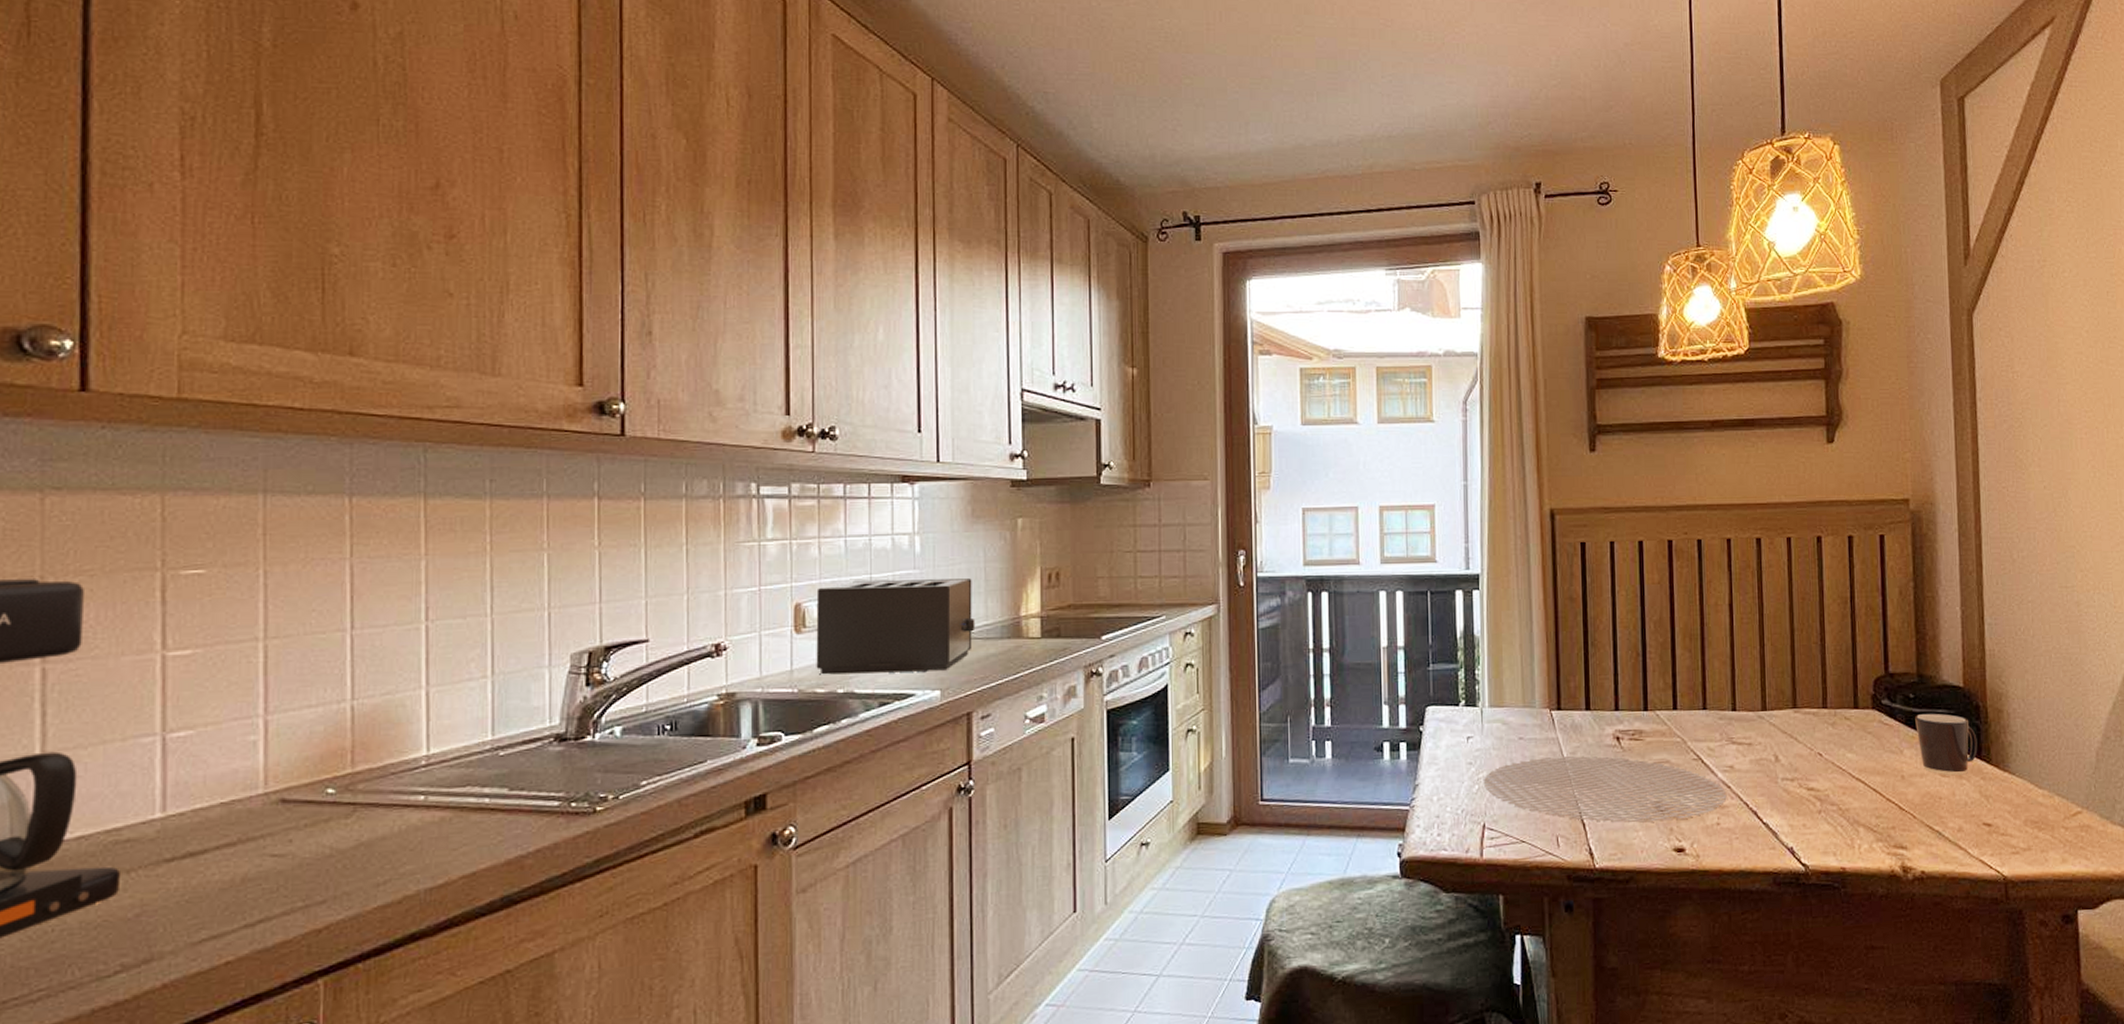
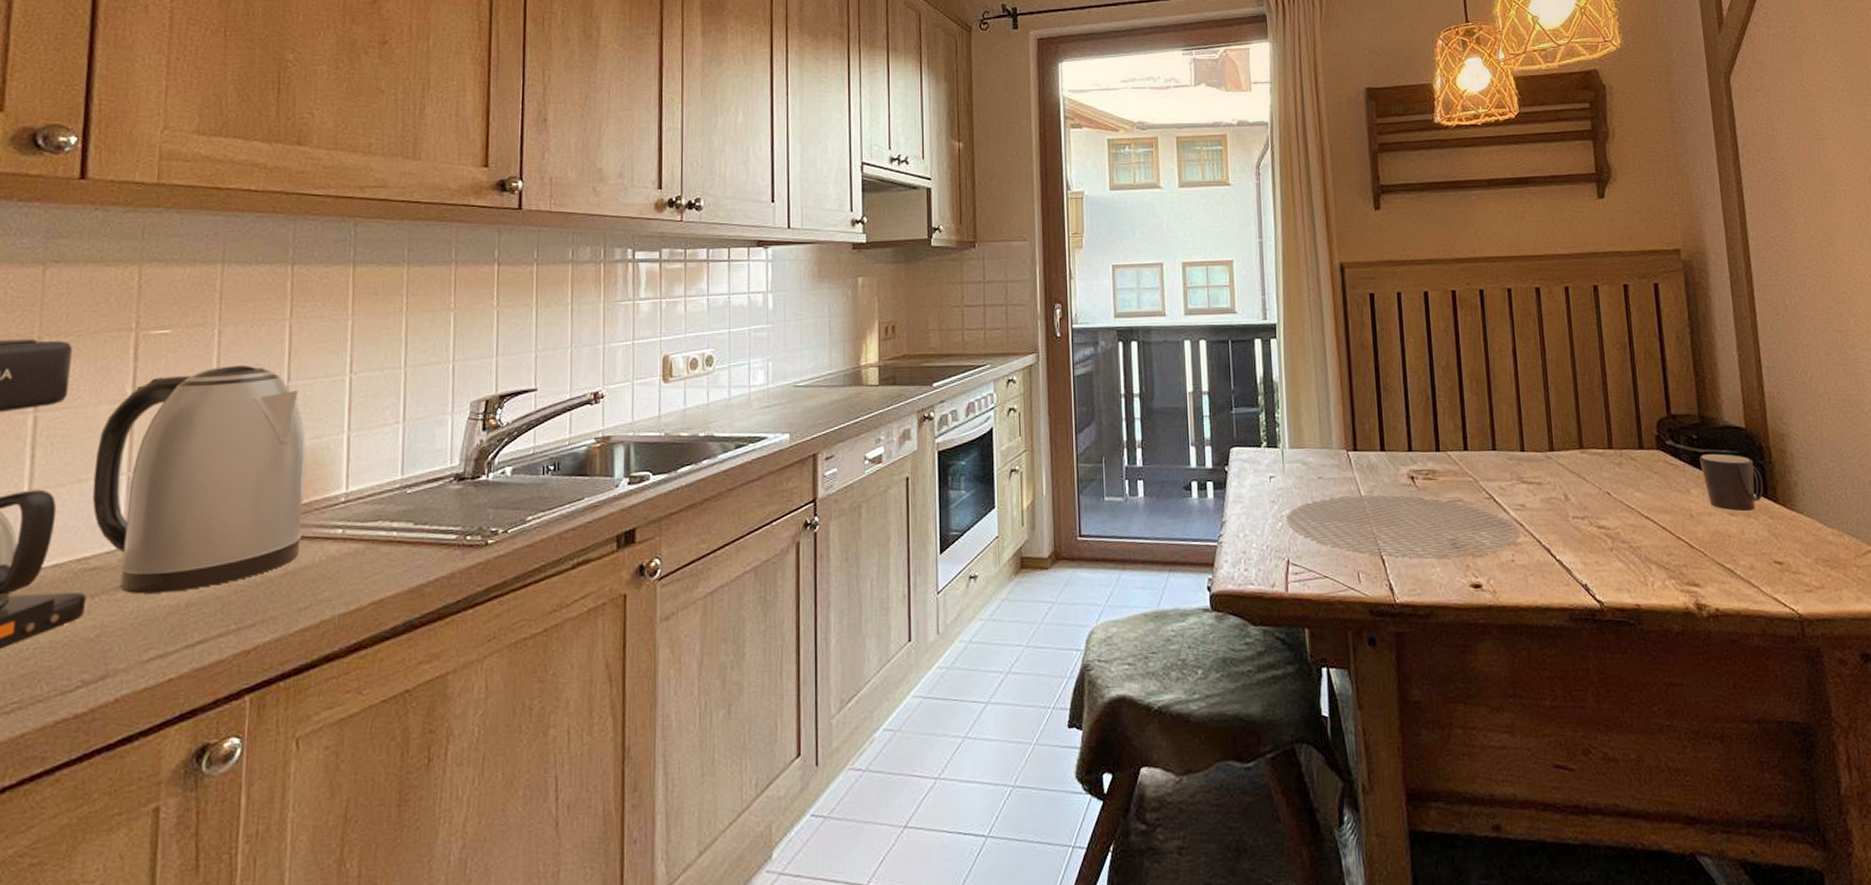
kettle: none [120,610,378,869] -> present [92,364,307,594]
toaster: present [816,578,975,675] -> none [681,332,821,420]

